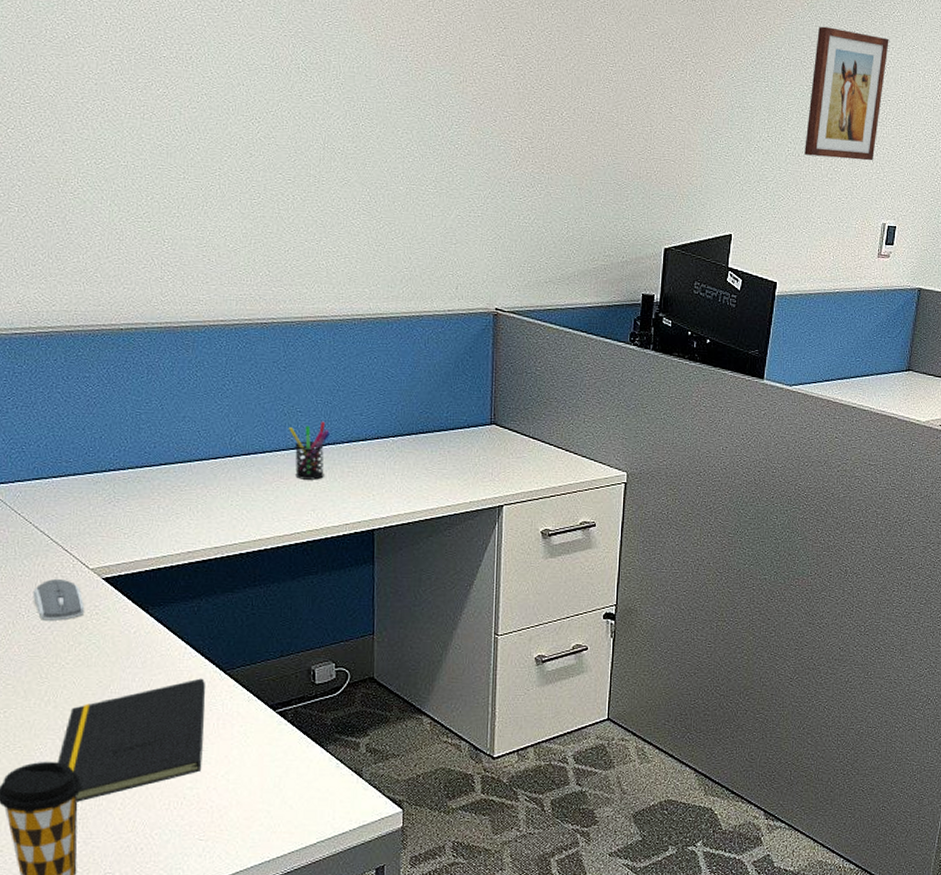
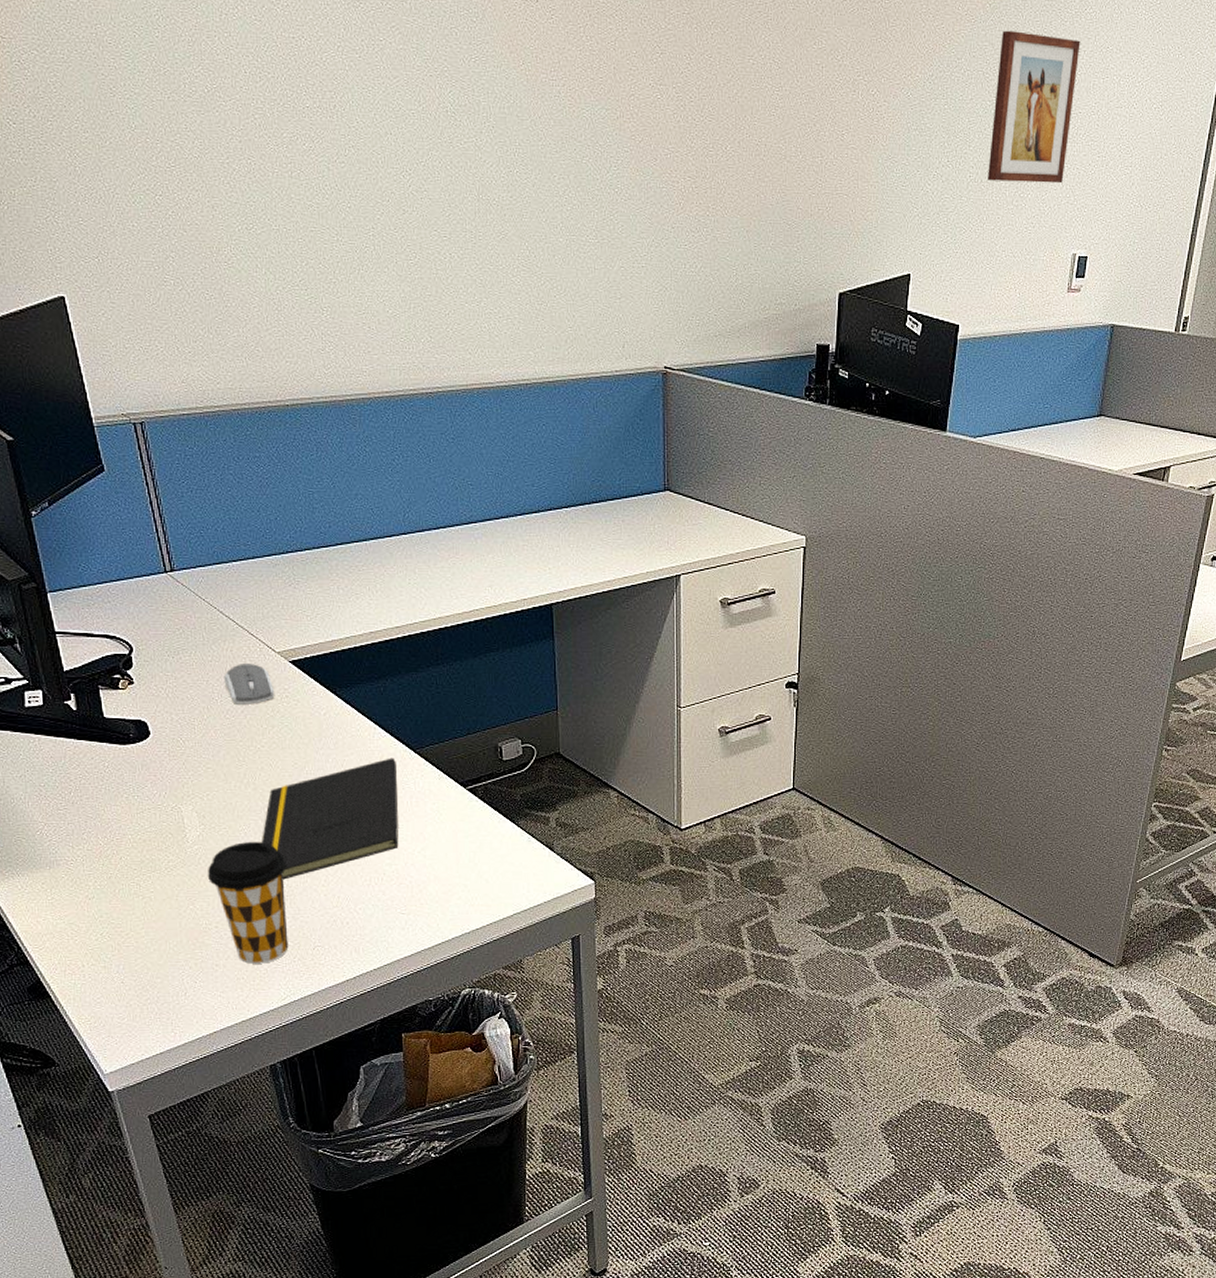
pen holder: present [289,421,330,480] -> none [461,494,502,555]

